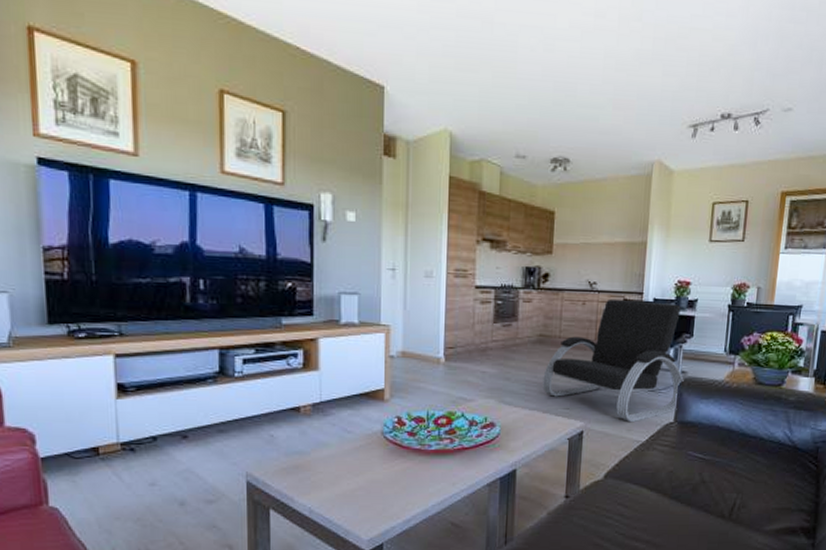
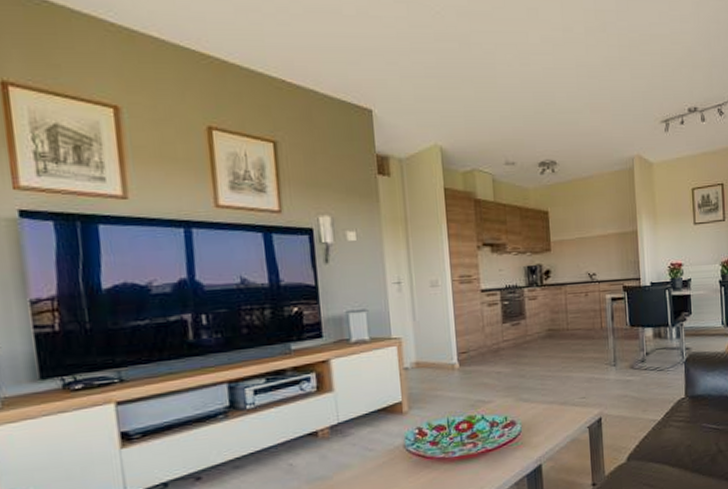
armchair: present [542,298,684,423] -> none [556,285,689,404]

